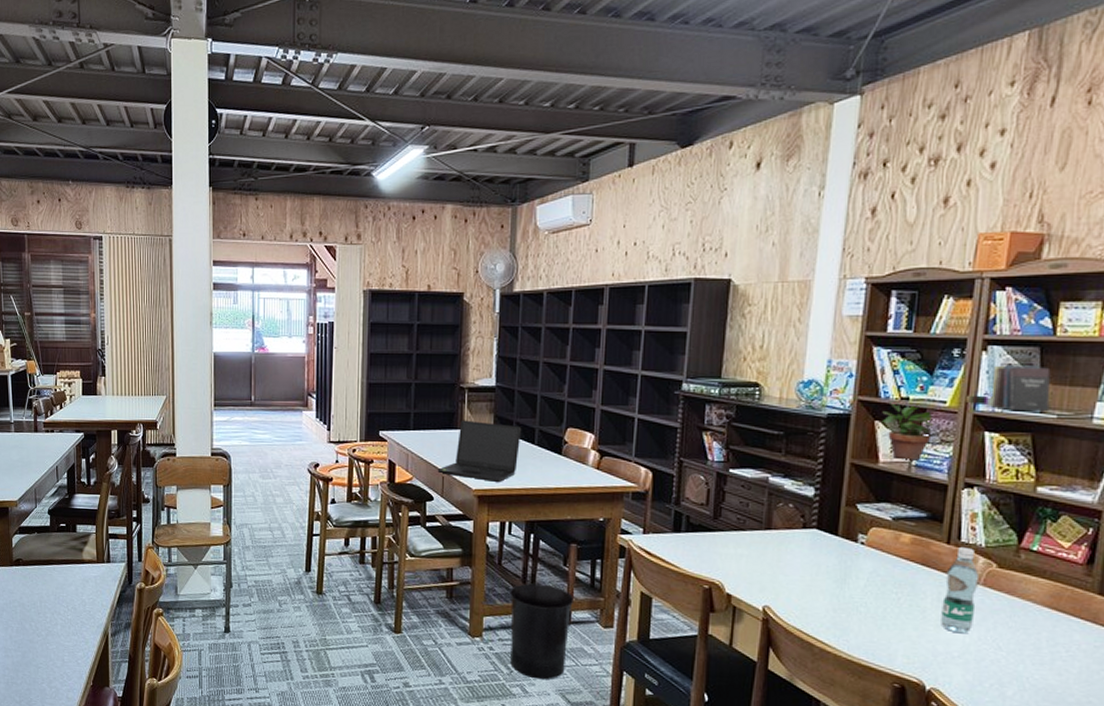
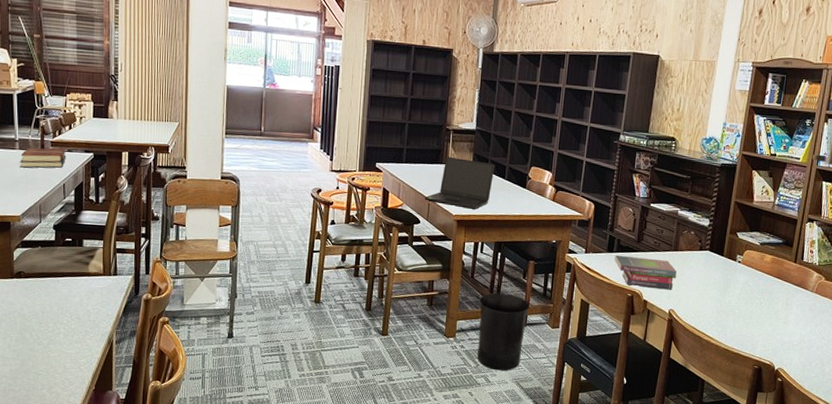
books: none [15,429,58,451] -> present [20,148,66,168]
books: none [683,535,771,581] -> present [614,255,677,290]
potted plant: present [882,401,934,461] -> none [757,156,790,201]
bottle: present [941,546,980,634] -> none [787,264,814,328]

